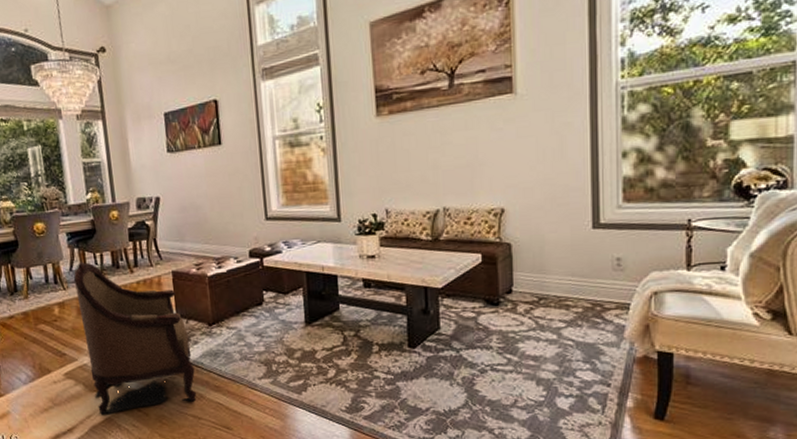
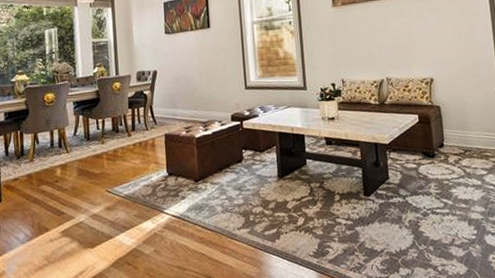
armchair: present [73,261,196,415] -> none [77,127,182,271]

